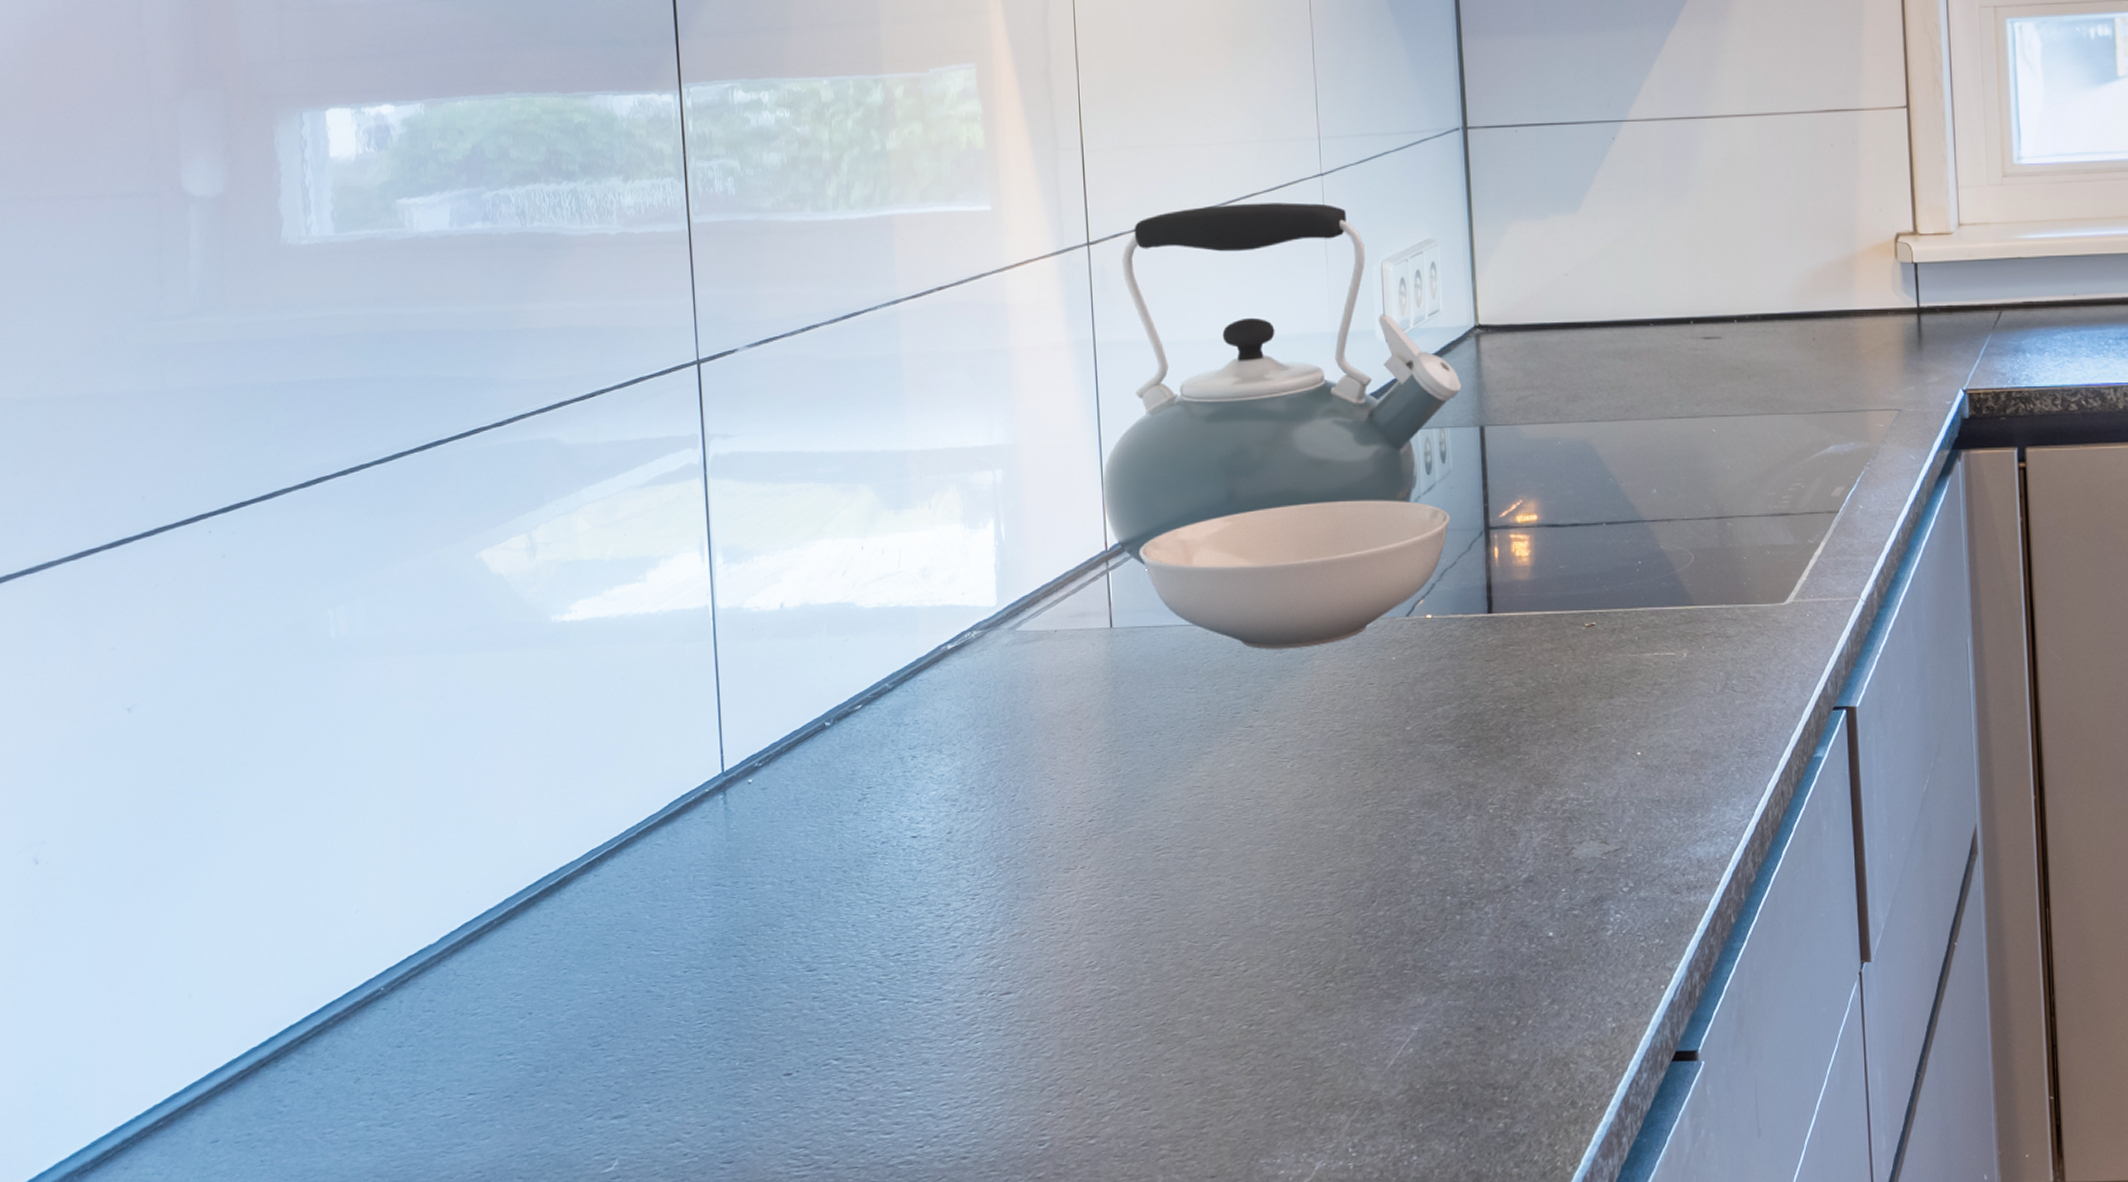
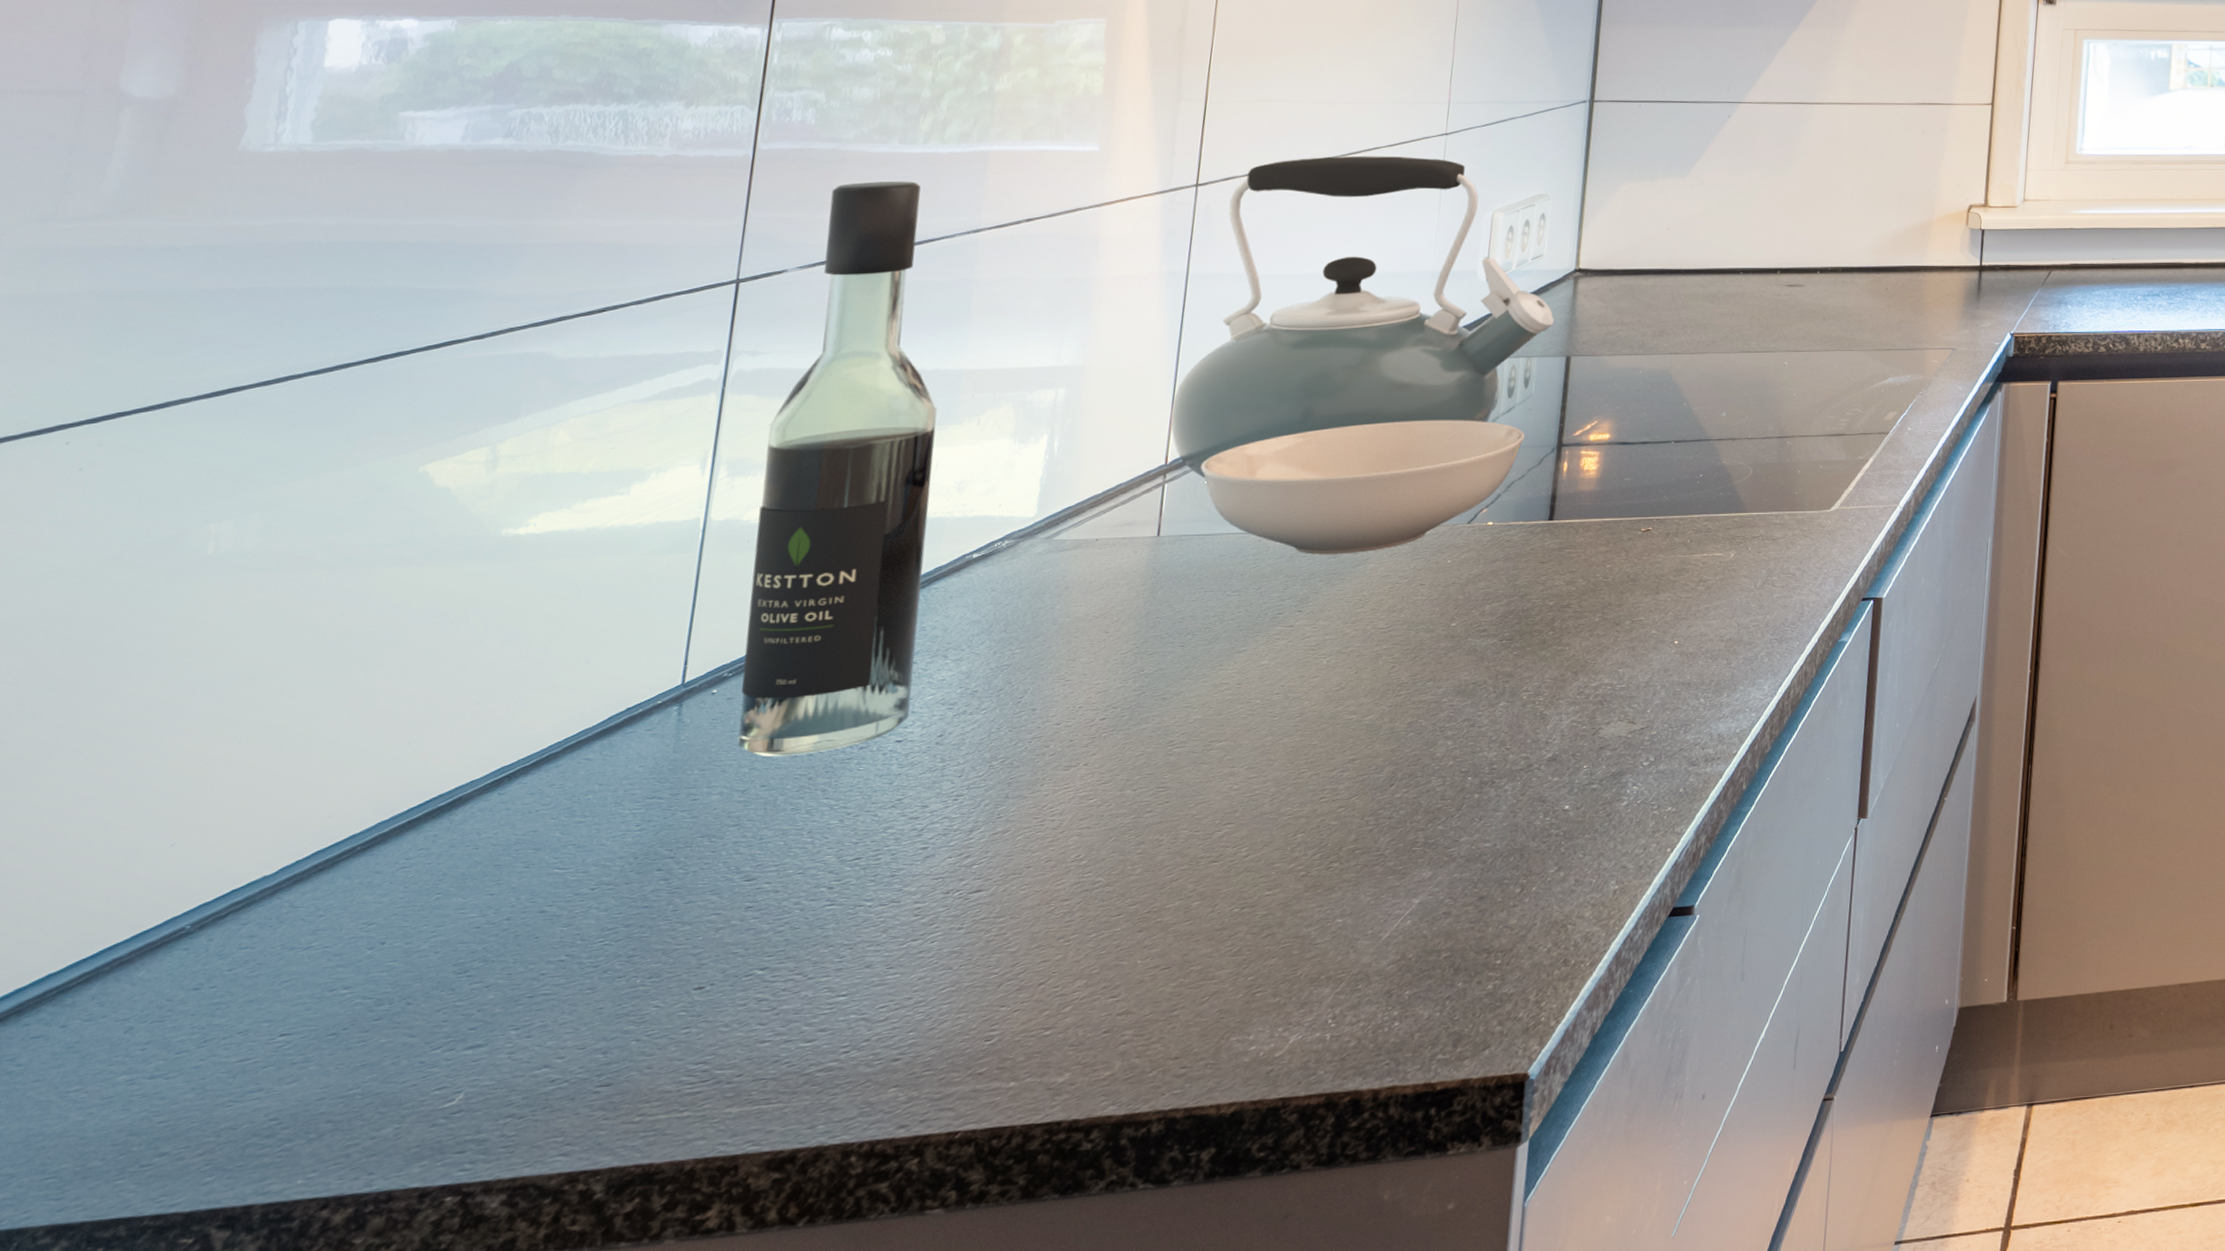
bottle: none [750,251,918,848] -> present [737,181,938,756]

